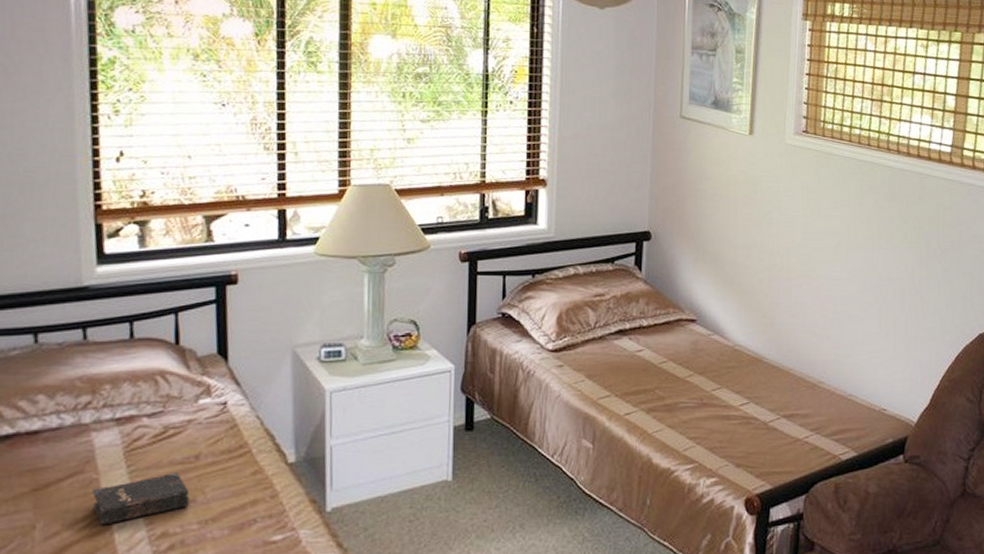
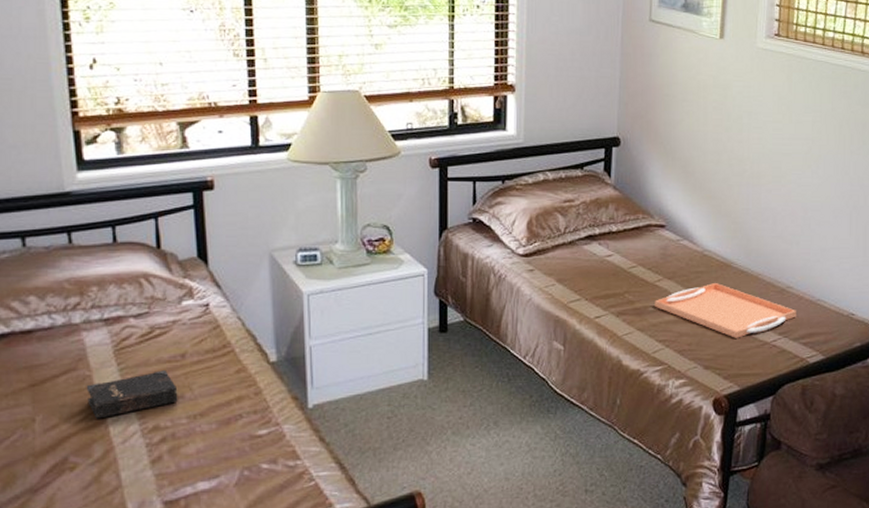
serving tray: none [685,377,828,435] -> present [655,282,796,338]

